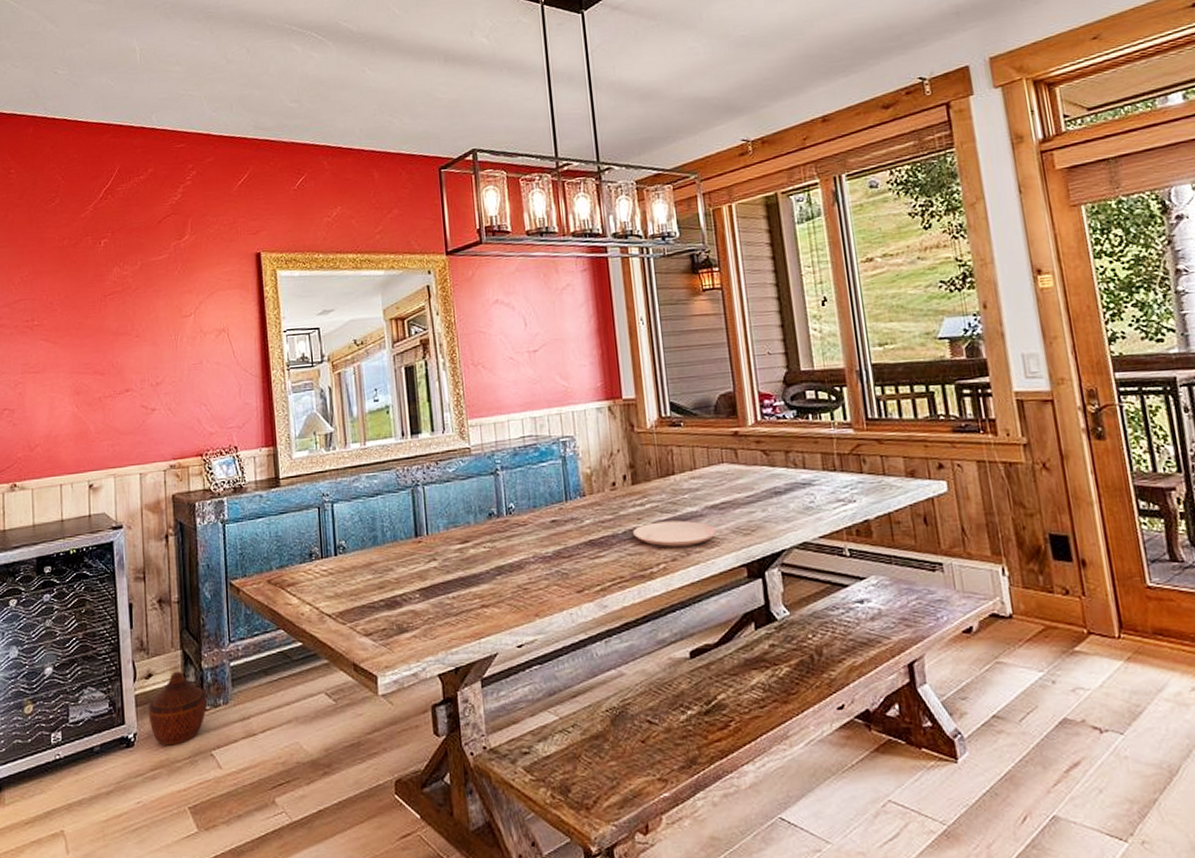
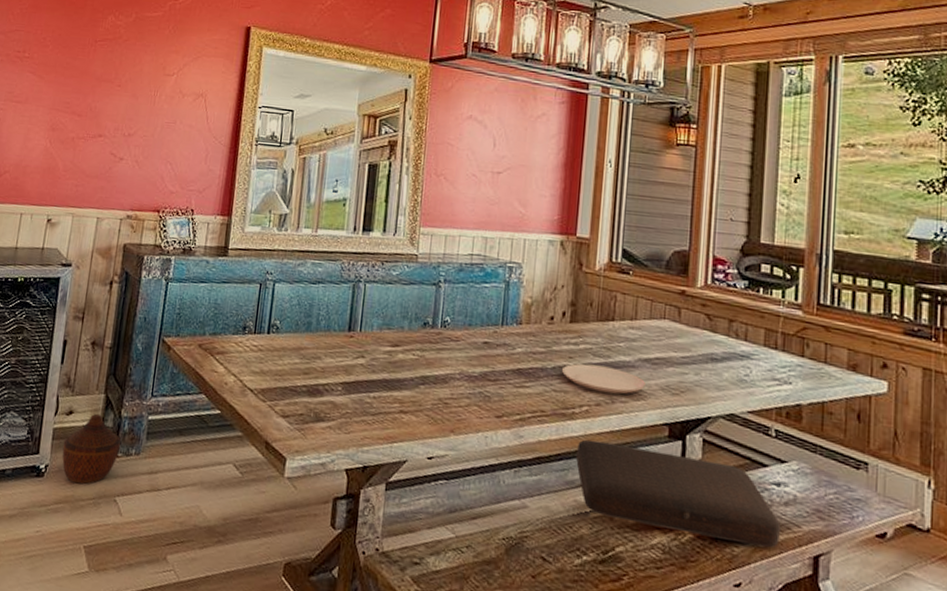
cushion: none [661,592,873,668] -> present [575,439,782,548]

